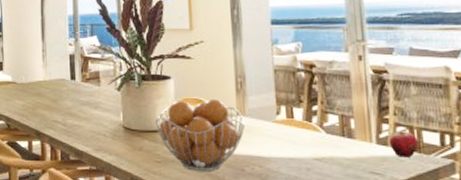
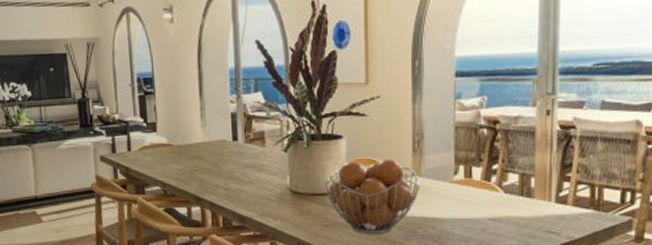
apple: present [388,131,419,158] -> none [568,189,599,216]

